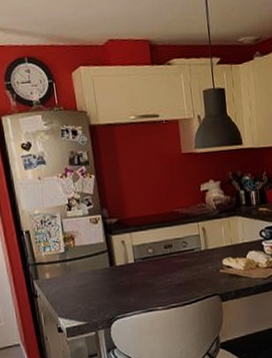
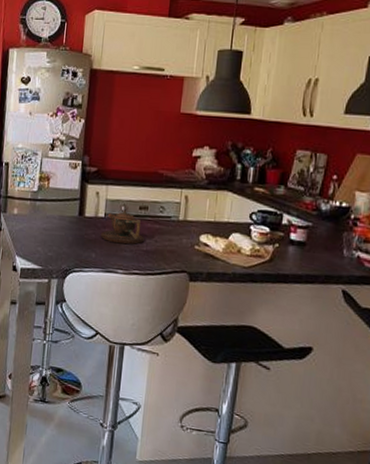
teapot: none [134,248,175,284] -> present [100,205,144,245]

